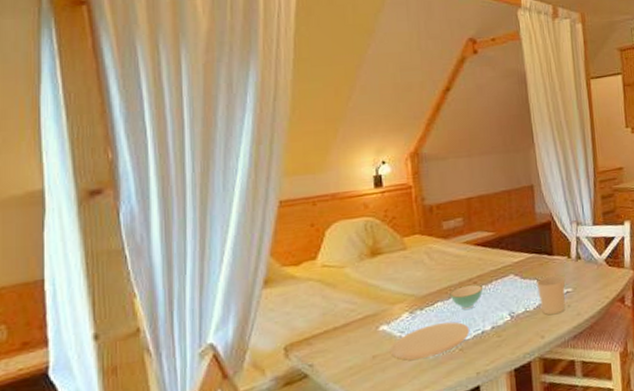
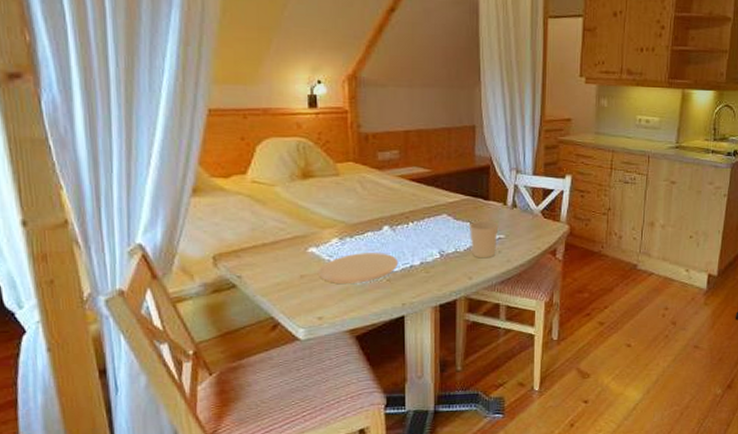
bowl: present [449,284,484,311] -> none [380,220,415,243]

